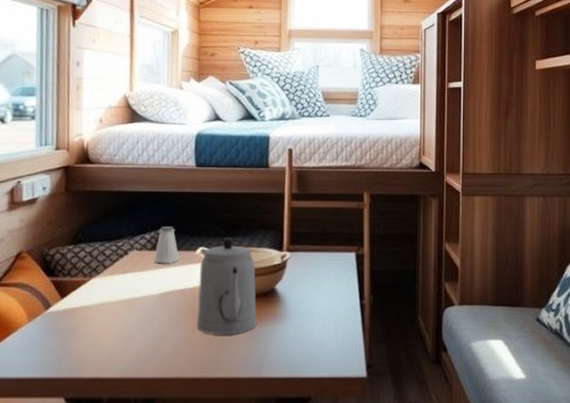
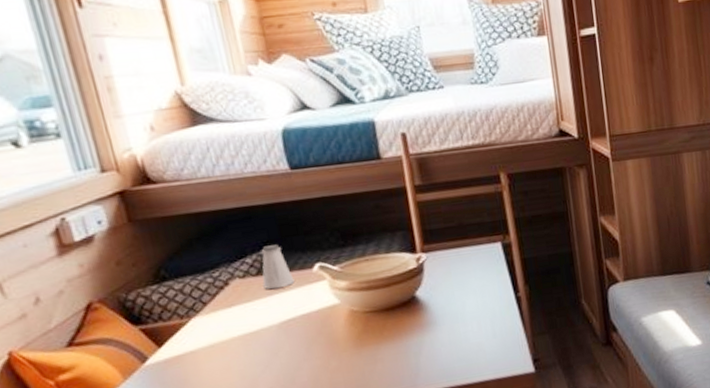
teapot: present [196,238,257,335] -> none [320,247,402,357]

